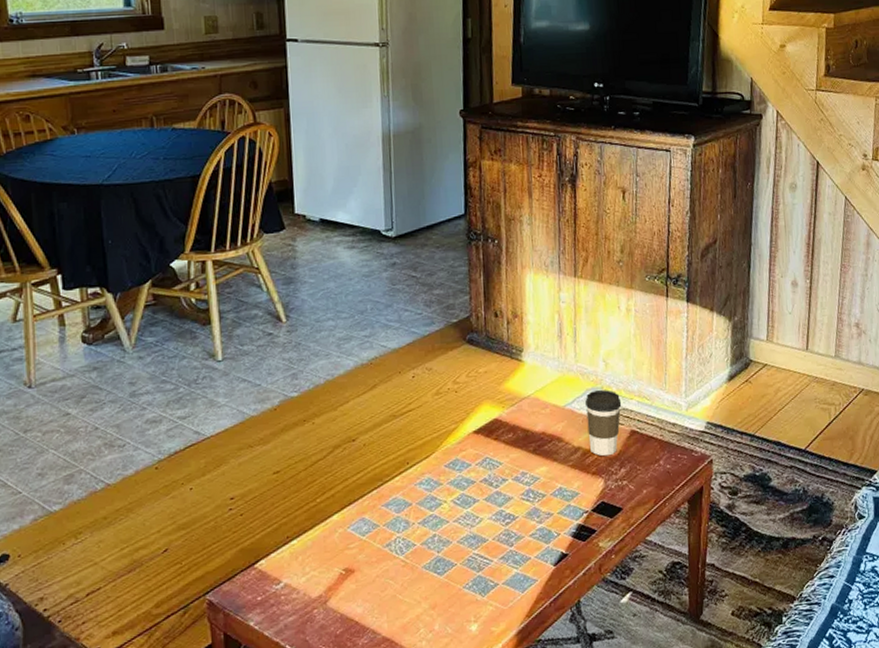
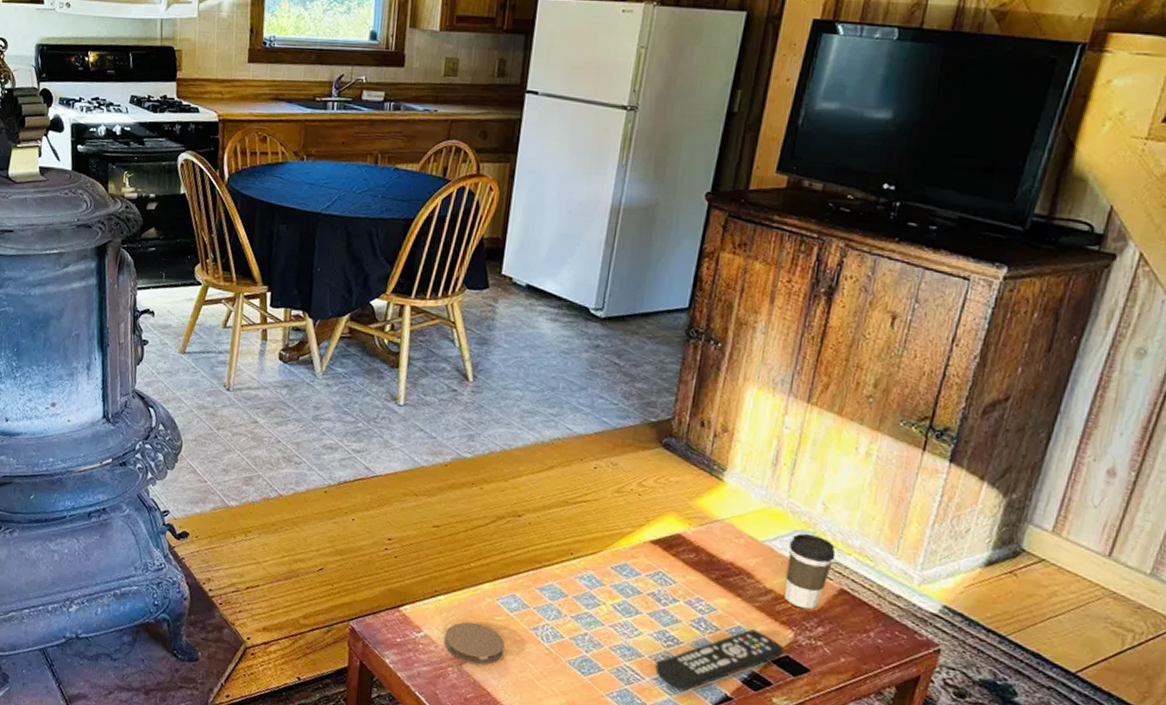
coaster: none [304,556,364,599] -> present [443,622,505,665]
remote control: none [499,486,600,562] -> present [655,629,785,691]

